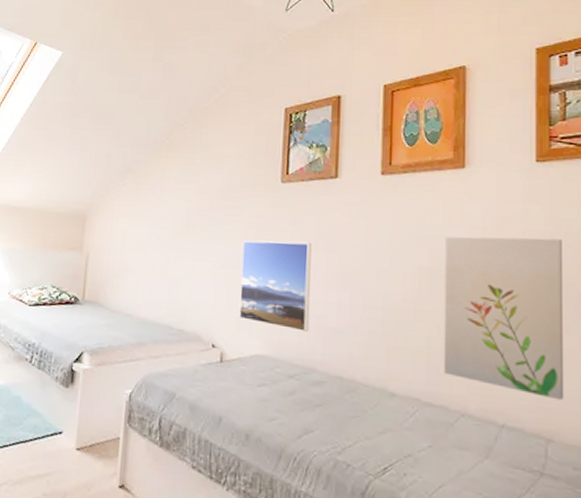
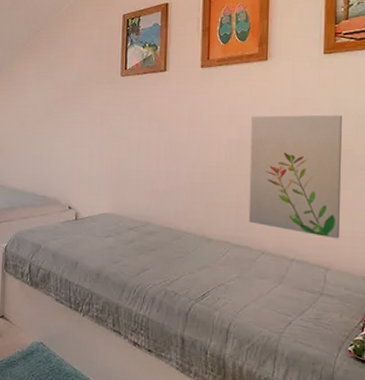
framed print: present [239,240,312,332] -> none [89,123,146,194]

